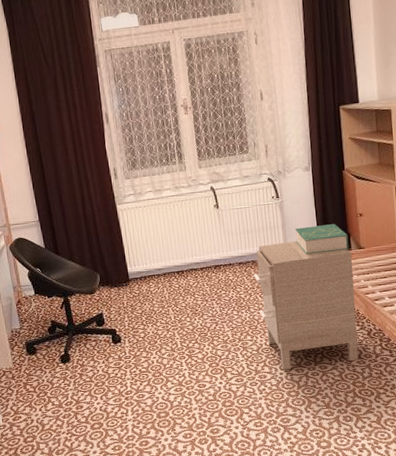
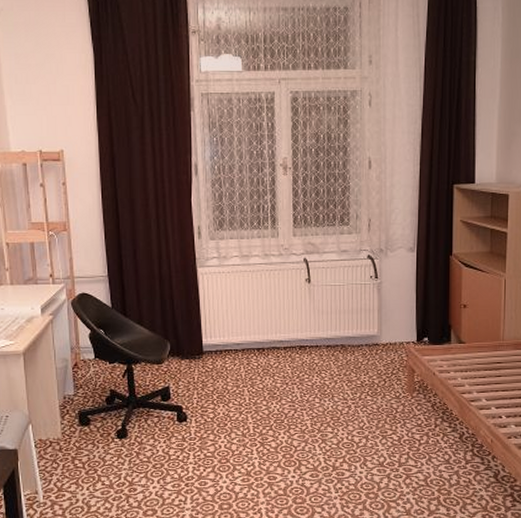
nightstand: present [254,241,359,370] -> none [342,328,451,469]
book: present [295,224,349,255] -> none [391,313,449,344]

